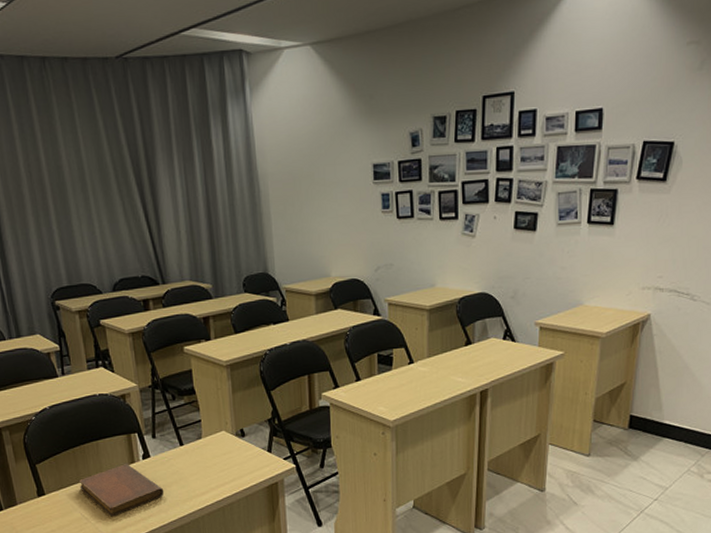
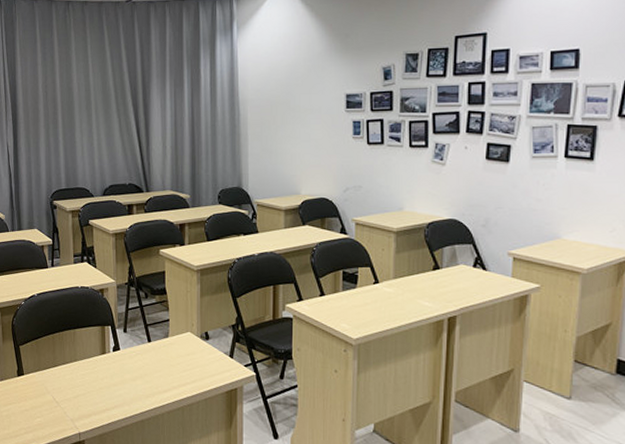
notebook: present [78,464,164,517] -> none [54,354,130,404]

